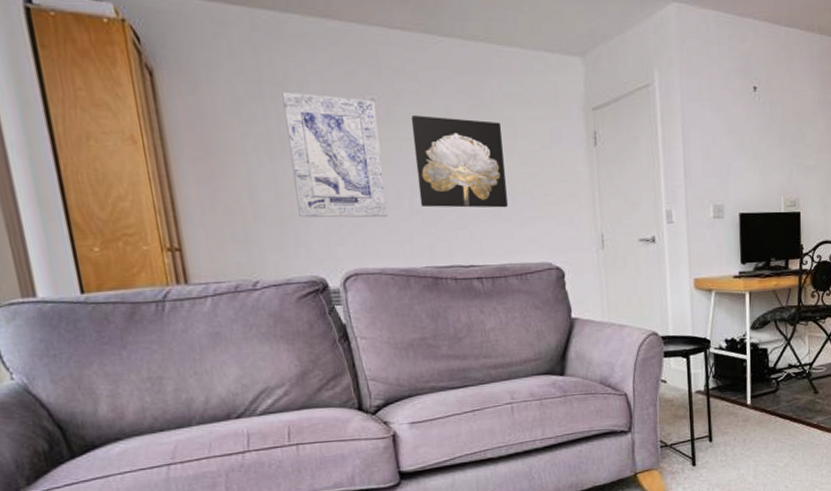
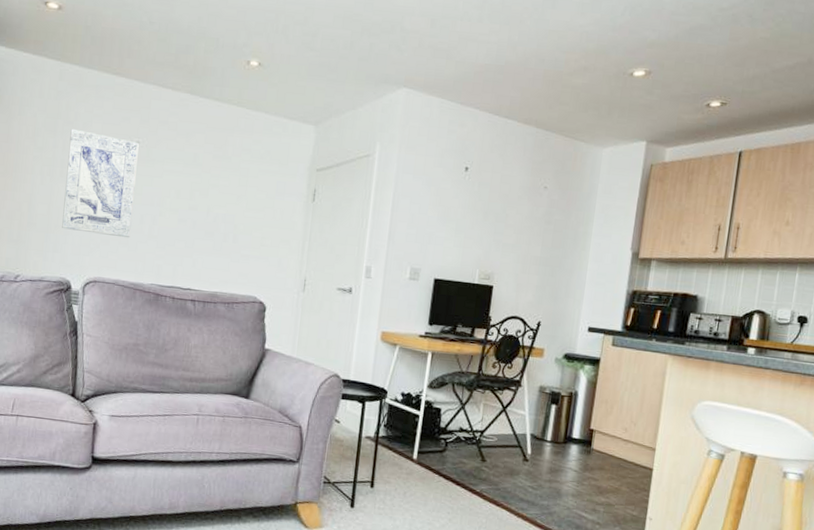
wall art: present [410,115,508,208] -> none [157,158,237,244]

